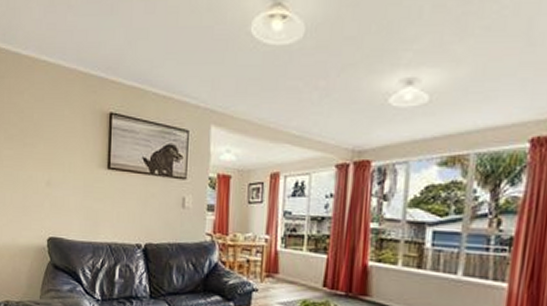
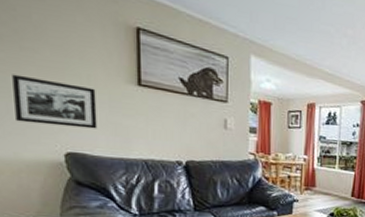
picture frame: none [16,168,74,214] -> present [12,74,98,129]

